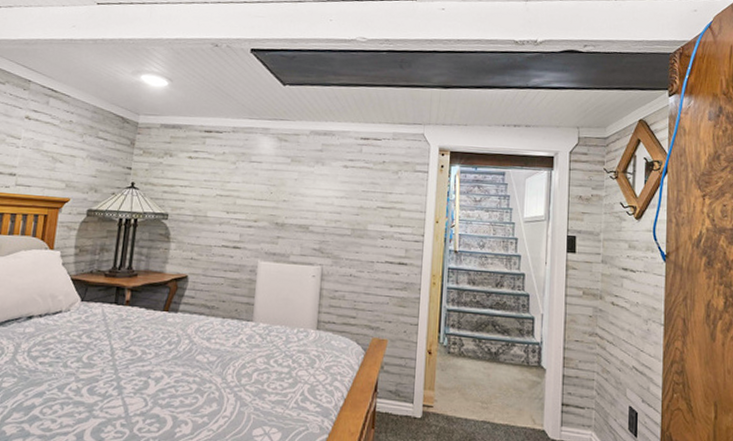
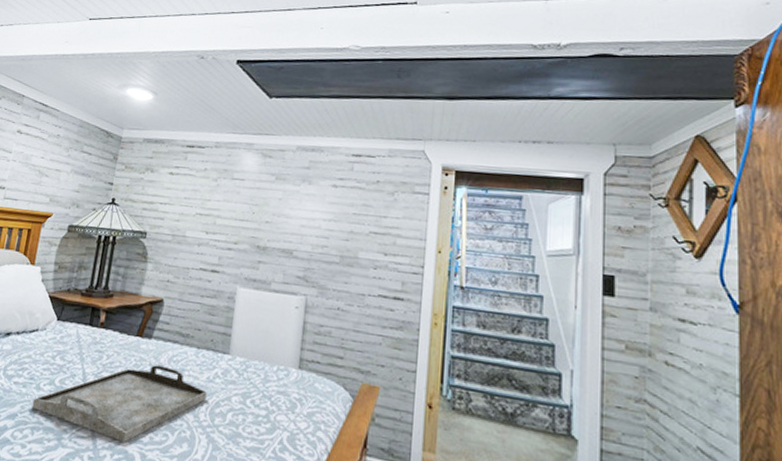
serving tray: none [60,336,233,408] -> present [32,365,207,442]

